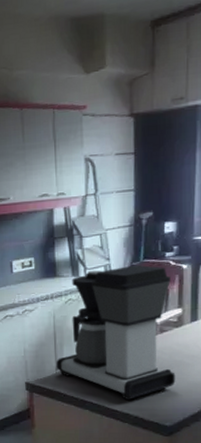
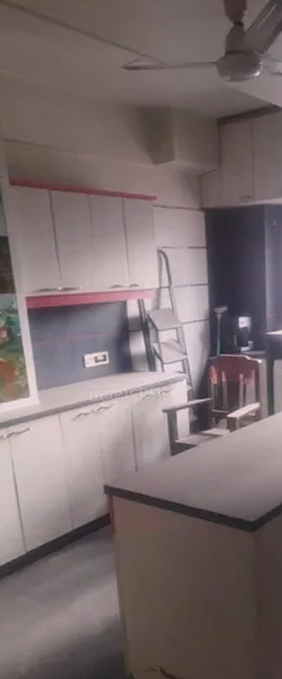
coffee maker: present [56,264,176,401] -> none [136,359,257,498]

